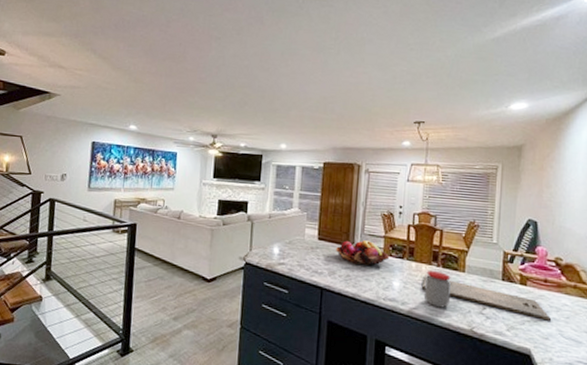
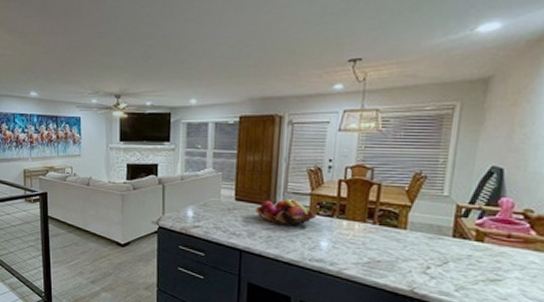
cutting board: present [421,275,552,321] -> none [353,233,514,281]
jar: present [423,270,452,308] -> none [356,228,390,268]

